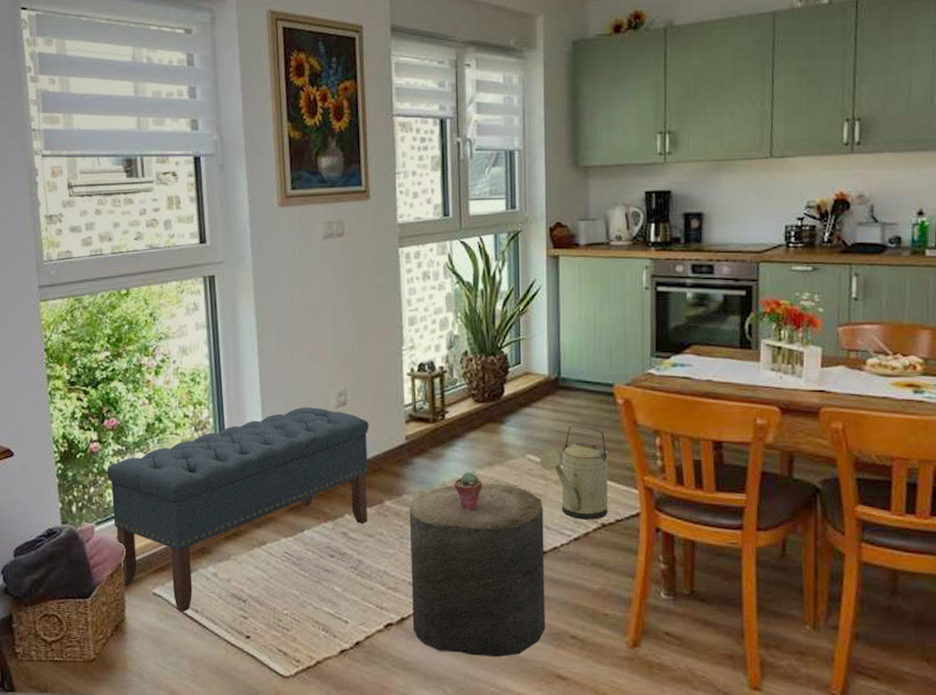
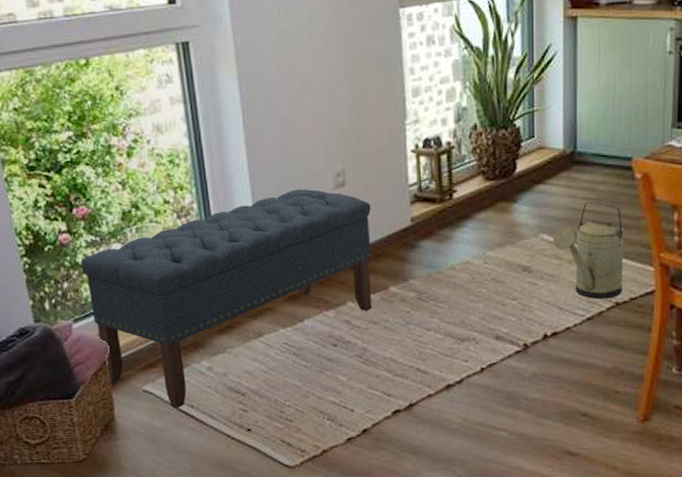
stool: present [409,483,546,657] -> none [416,264,557,437]
potted succulent: present [454,471,482,510] -> none [463,253,493,294]

